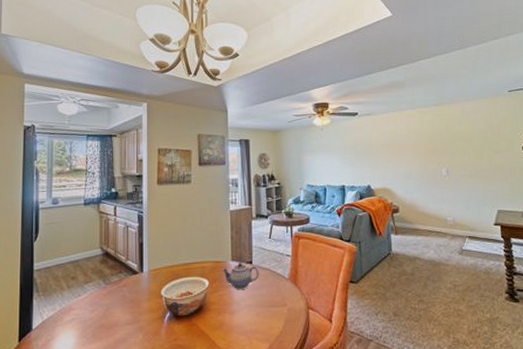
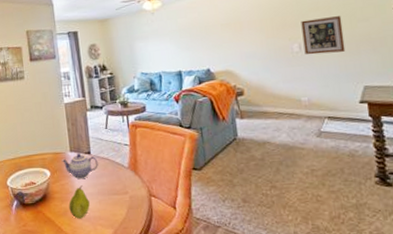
fruit: none [225,296,247,332] -> present [68,185,90,219]
wall art: none [449,147,484,179] -> present [301,16,346,55]

